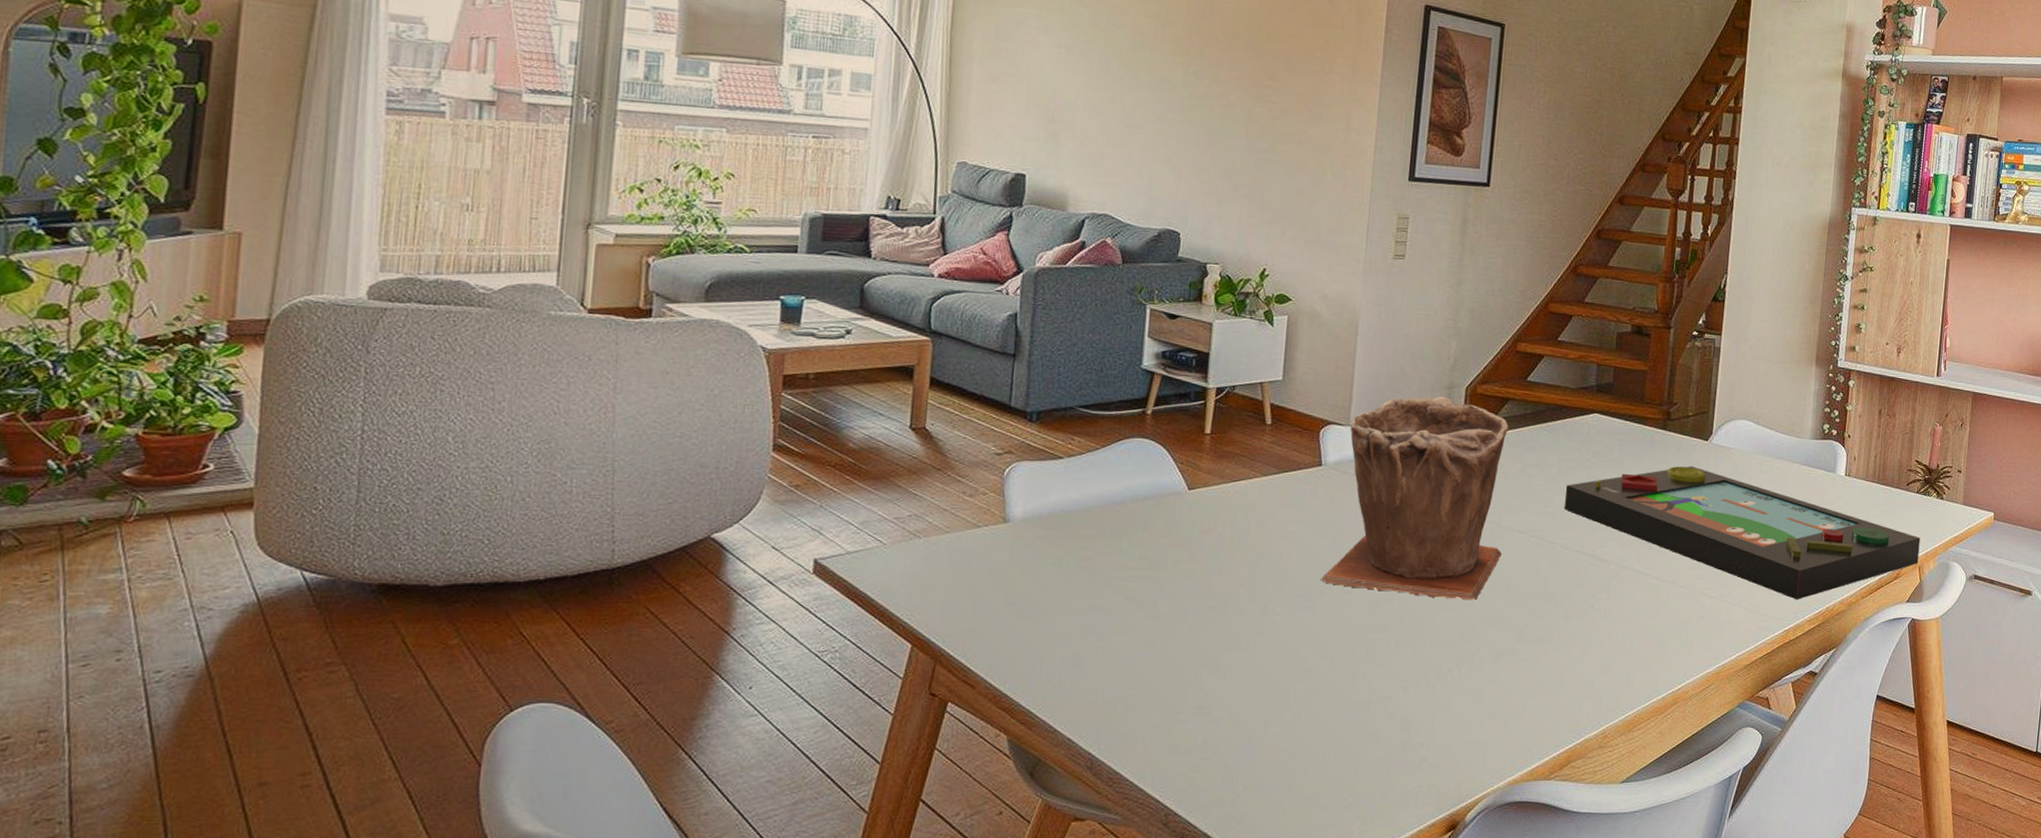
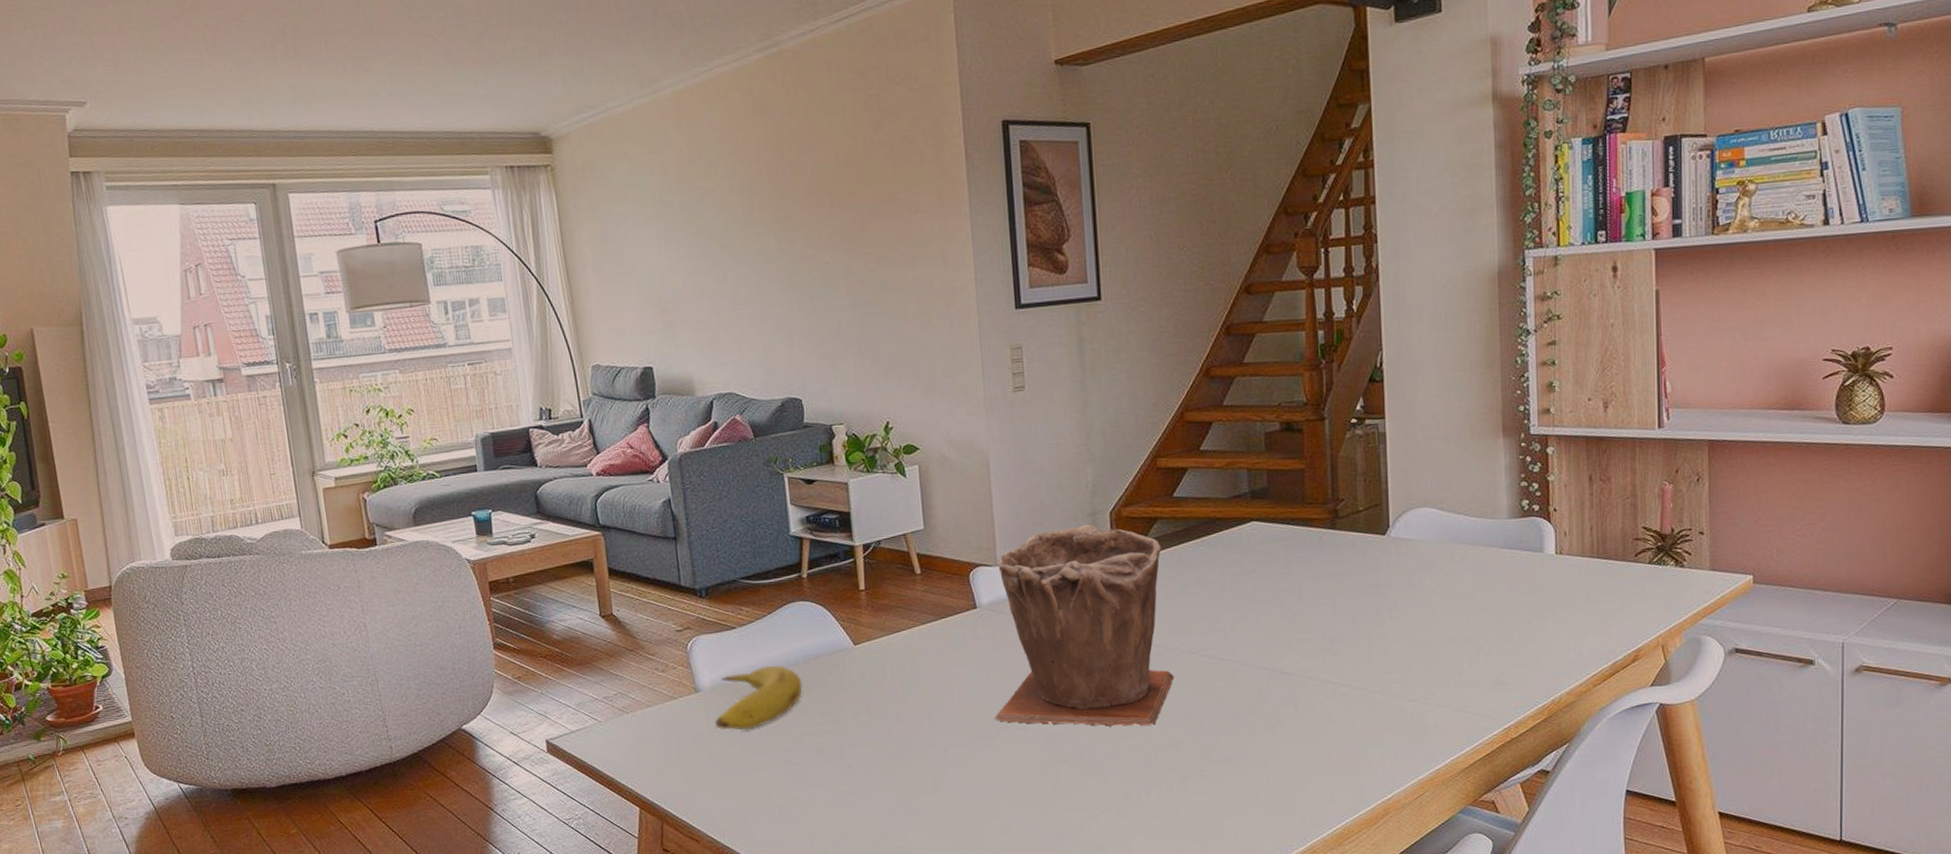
fruit: none [1019,501,1125,569] -> present [715,665,803,731]
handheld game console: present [1564,466,1920,599] -> none [1232,564,1660,694]

